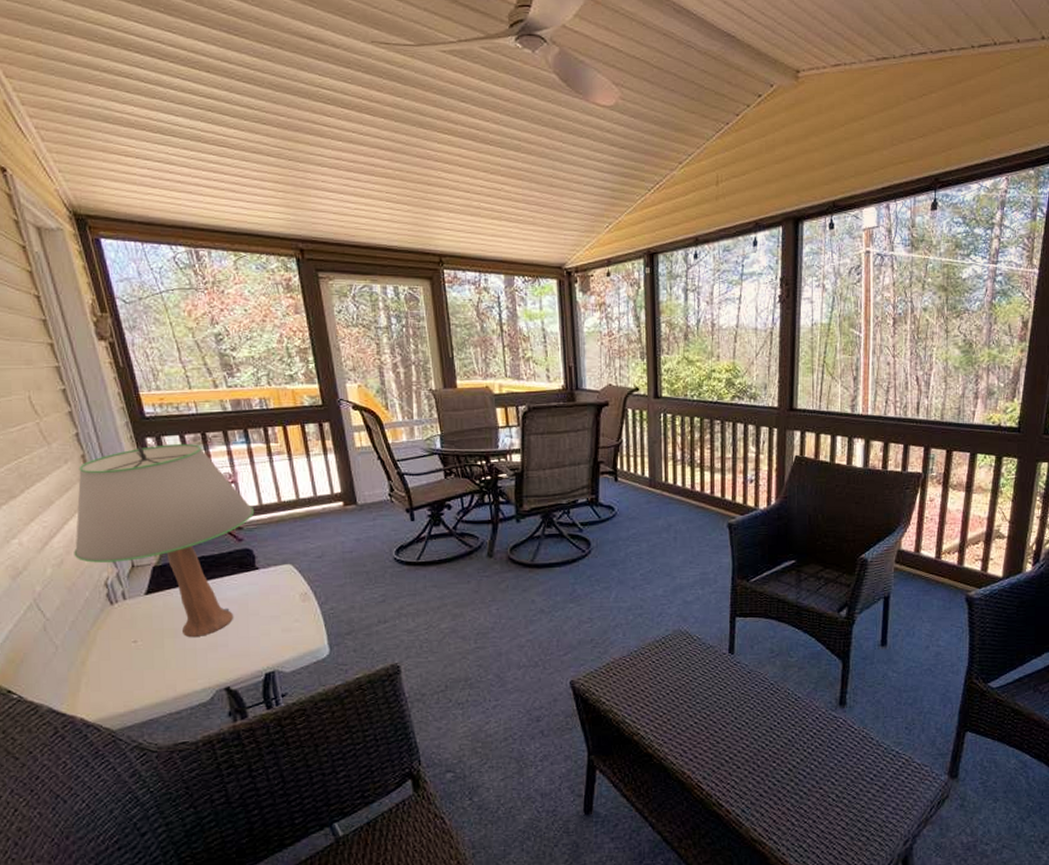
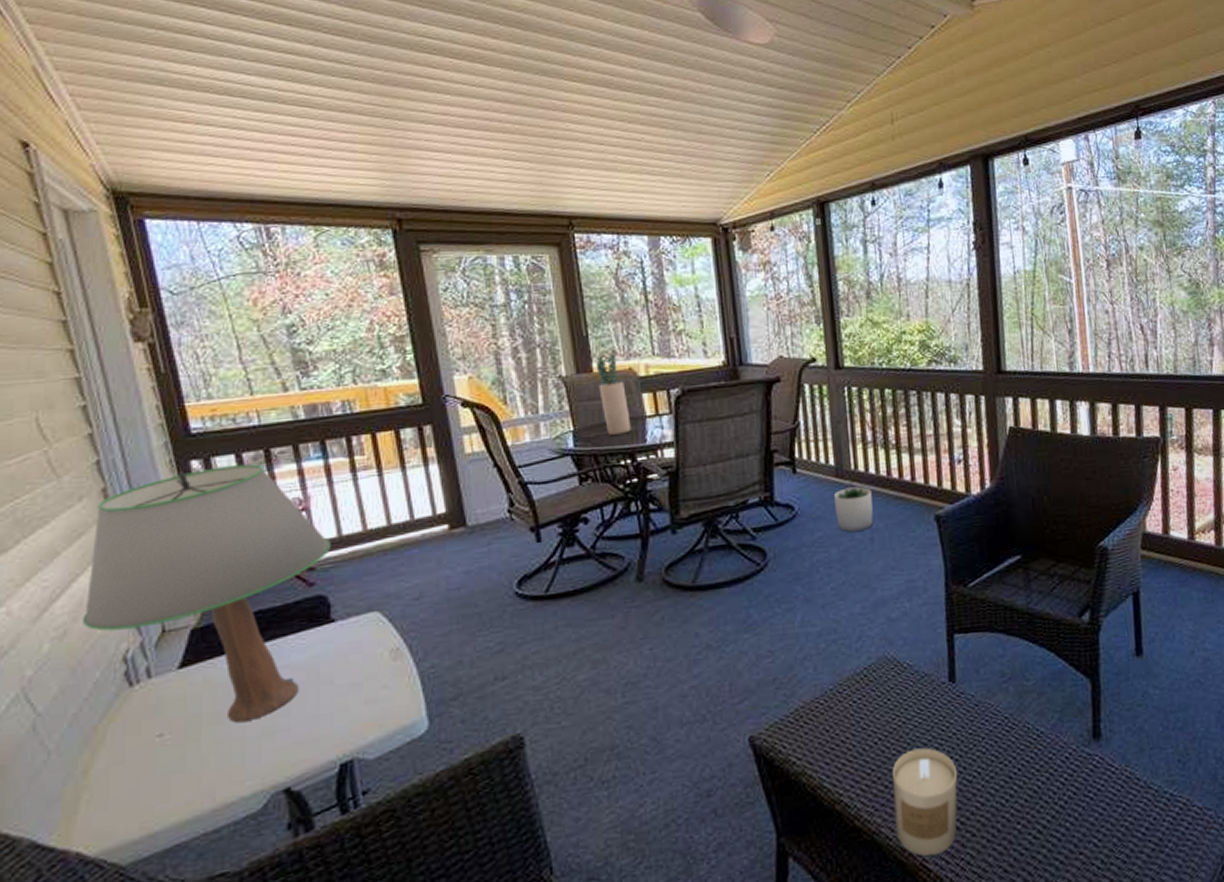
vase: none [459,369,487,441] -> present [596,348,631,437]
planter: none [646,496,678,532] -> present [833,486,874,533]
candle: none [679,700,730,779] -> present [891,747,958,857]

